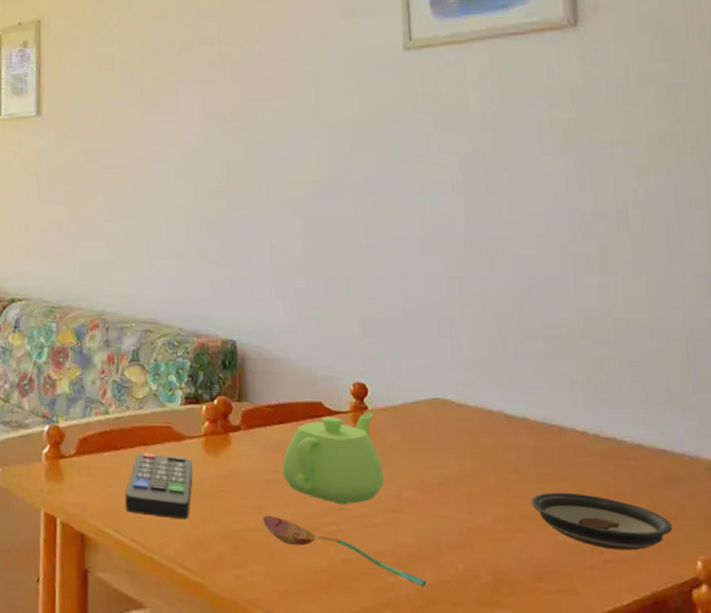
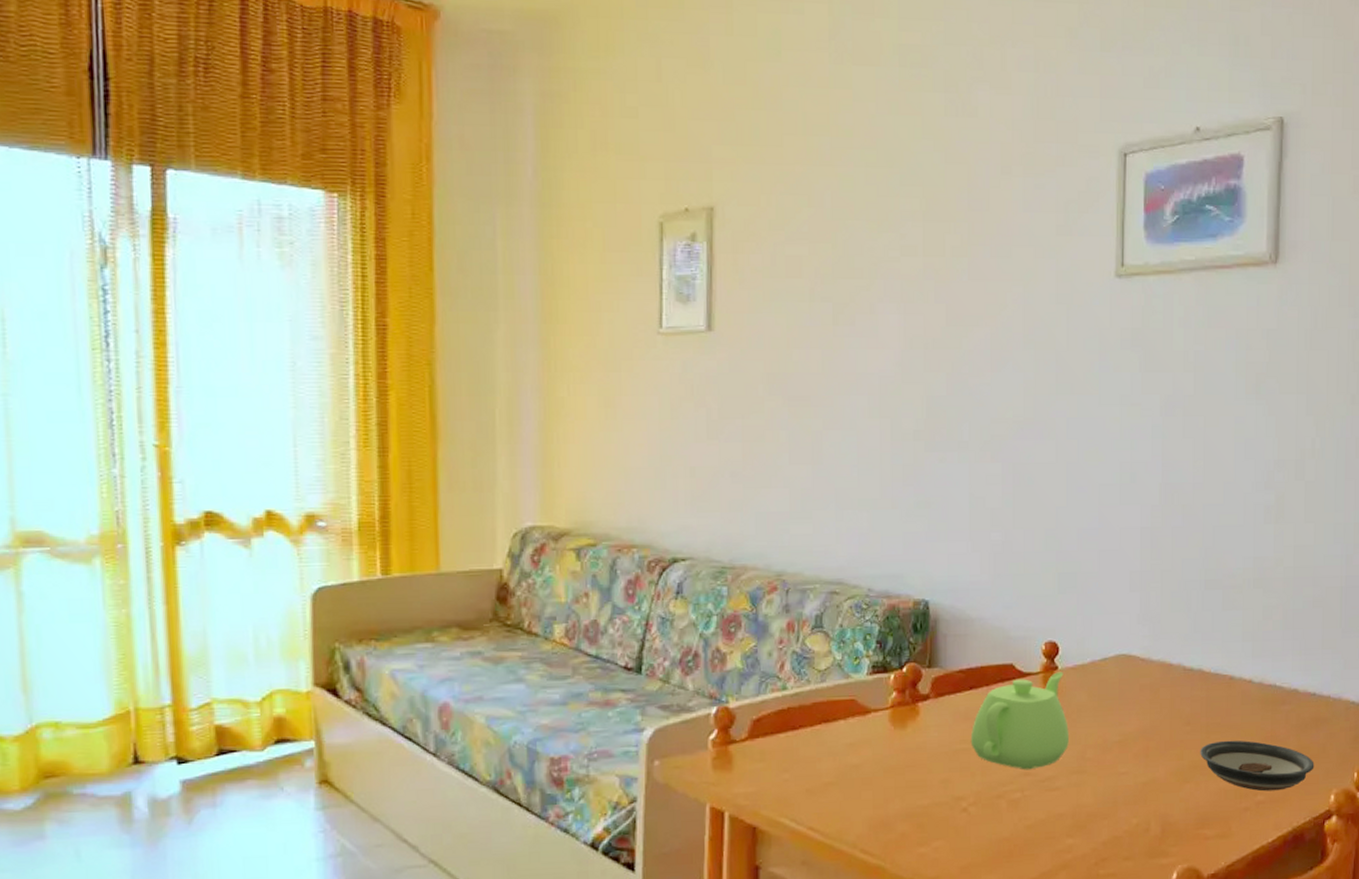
remote control: present [125,453,193,520] -> none [803,731,878,801]
soupspoon: present [263,515,427,586] -> none [949,787,1102,844]

